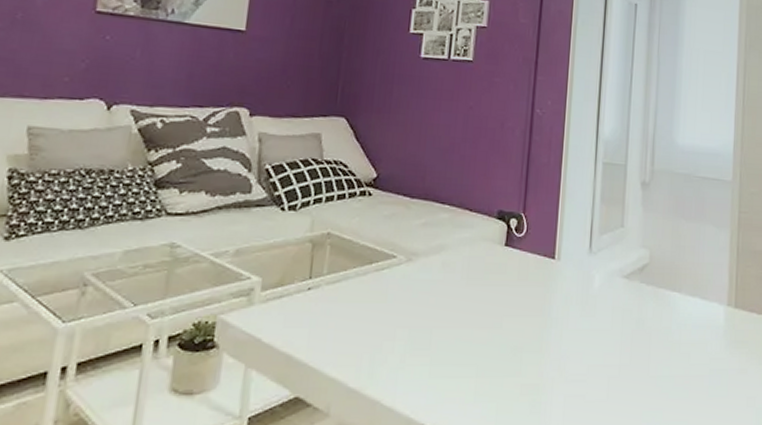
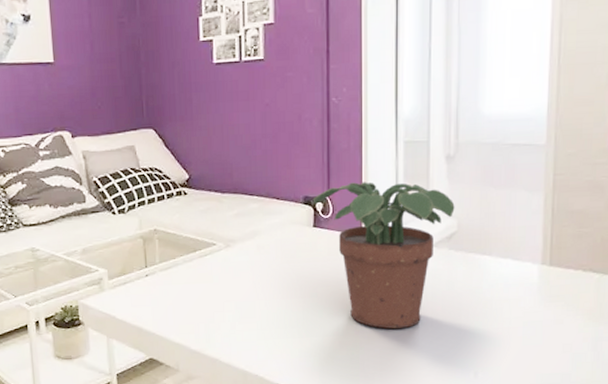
potted plant: none [507,200,648,372] -> present [312,182,455,329]

